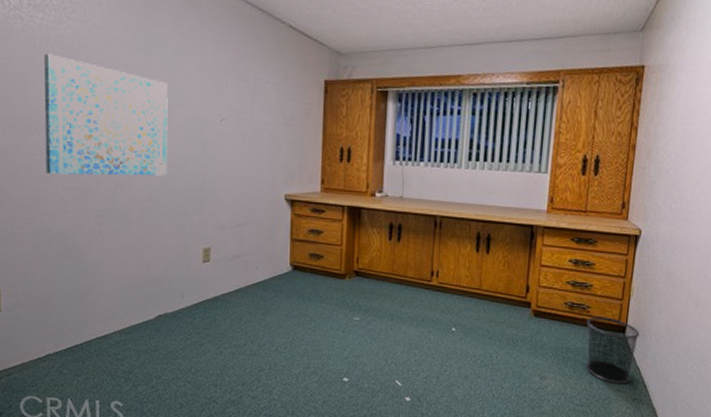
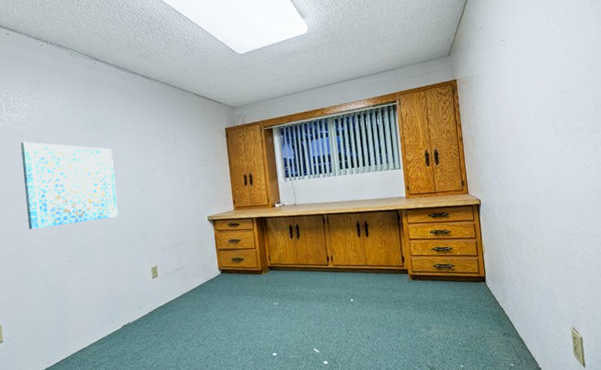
waste bin: present [586,316,640,384] -> none [454,271,498,324]

